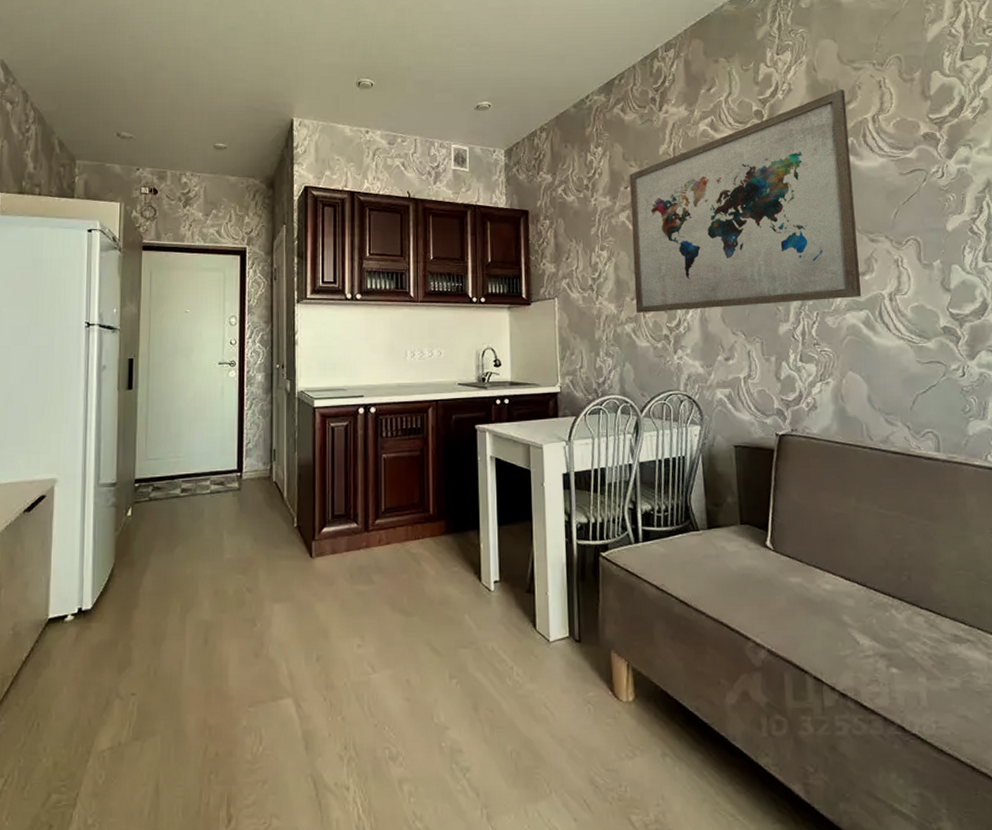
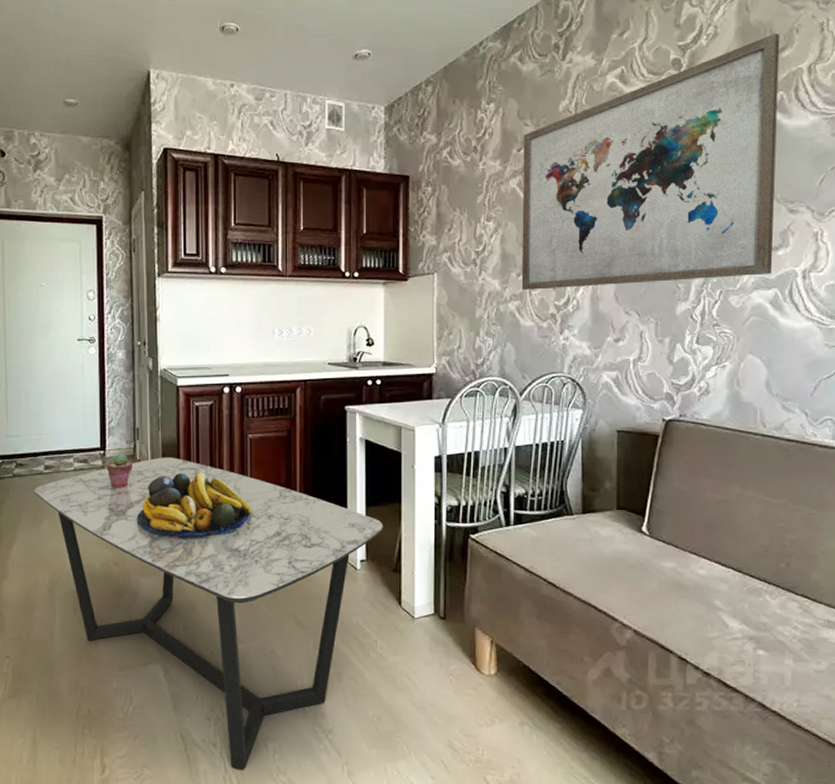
coffee table: none [170,478,515,818] -> present [34,457,383,771]
potted succulent: none [242,475,268,511] -> present [106,453,132,488]
fruit bowl: none [271,493,387,561] -> present [136,472,253,538]

